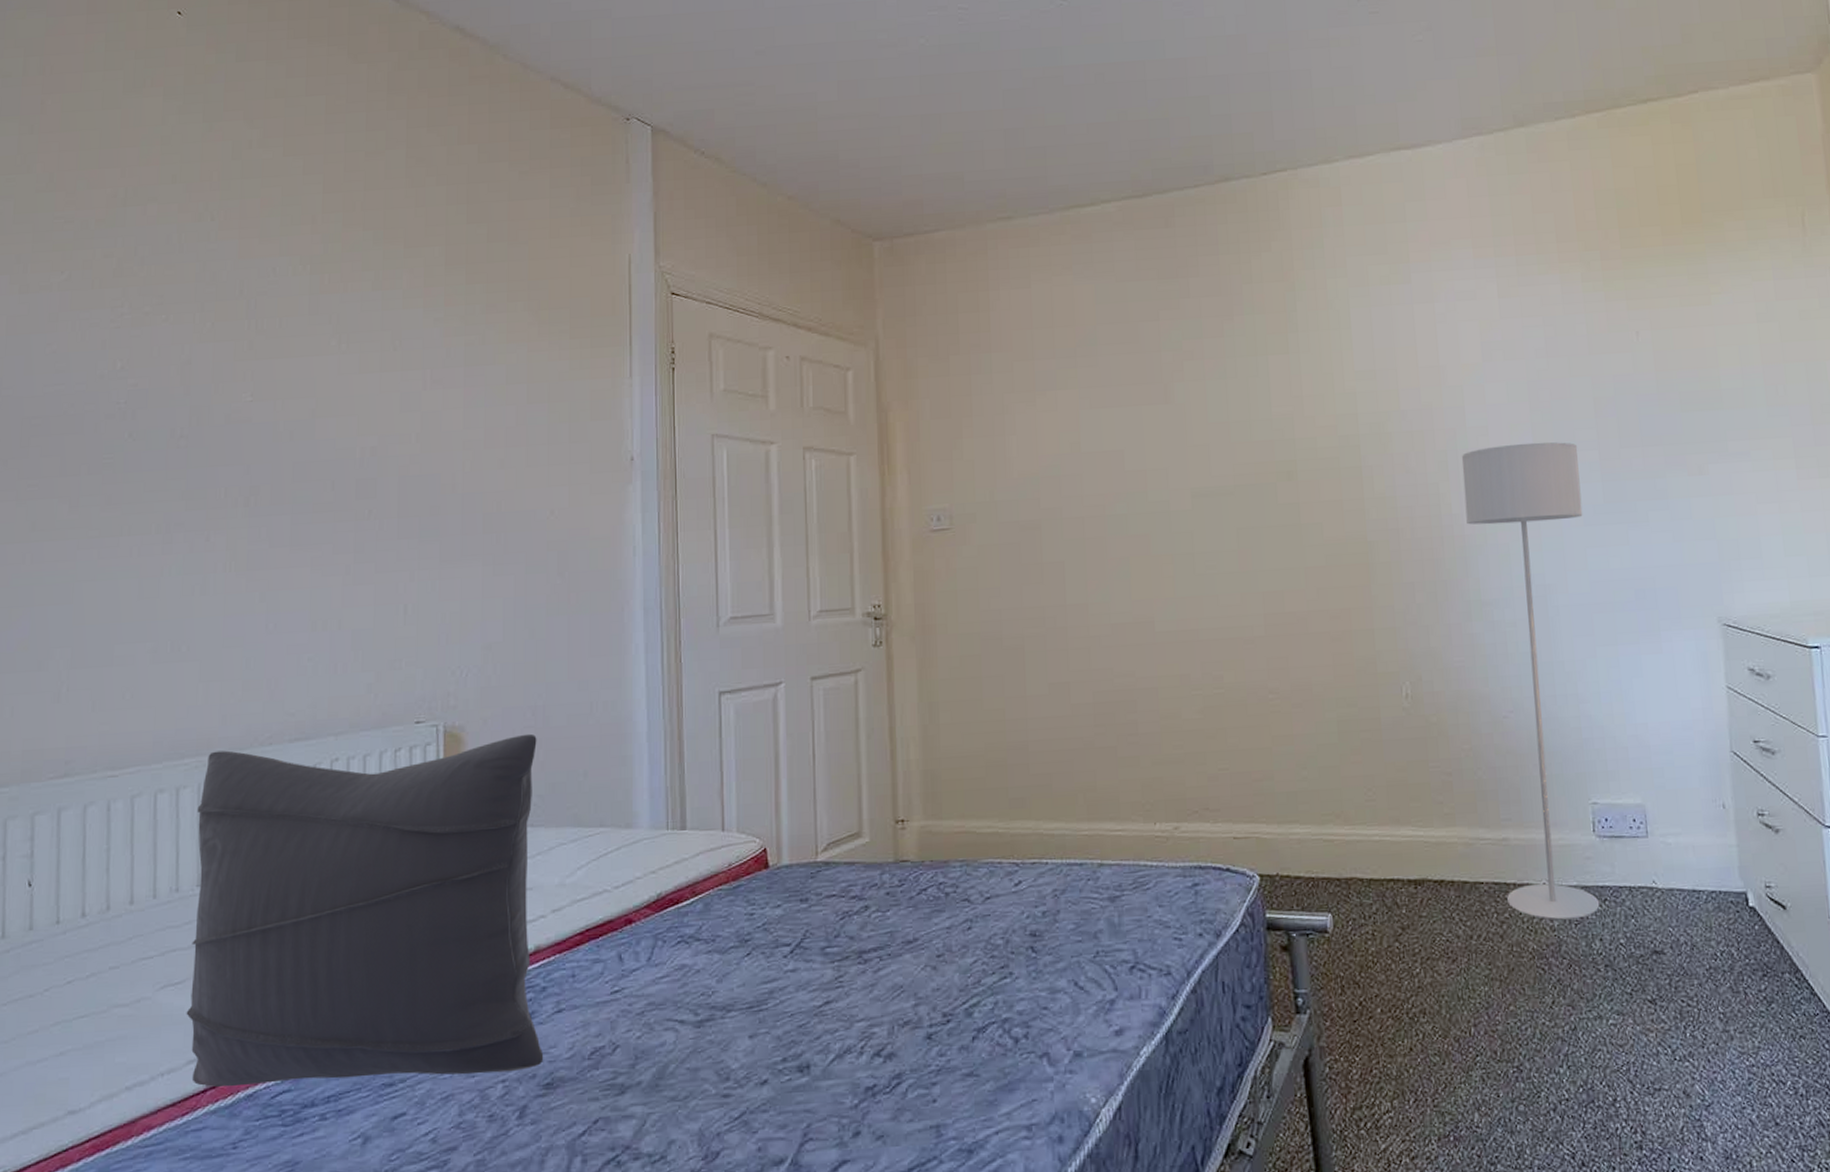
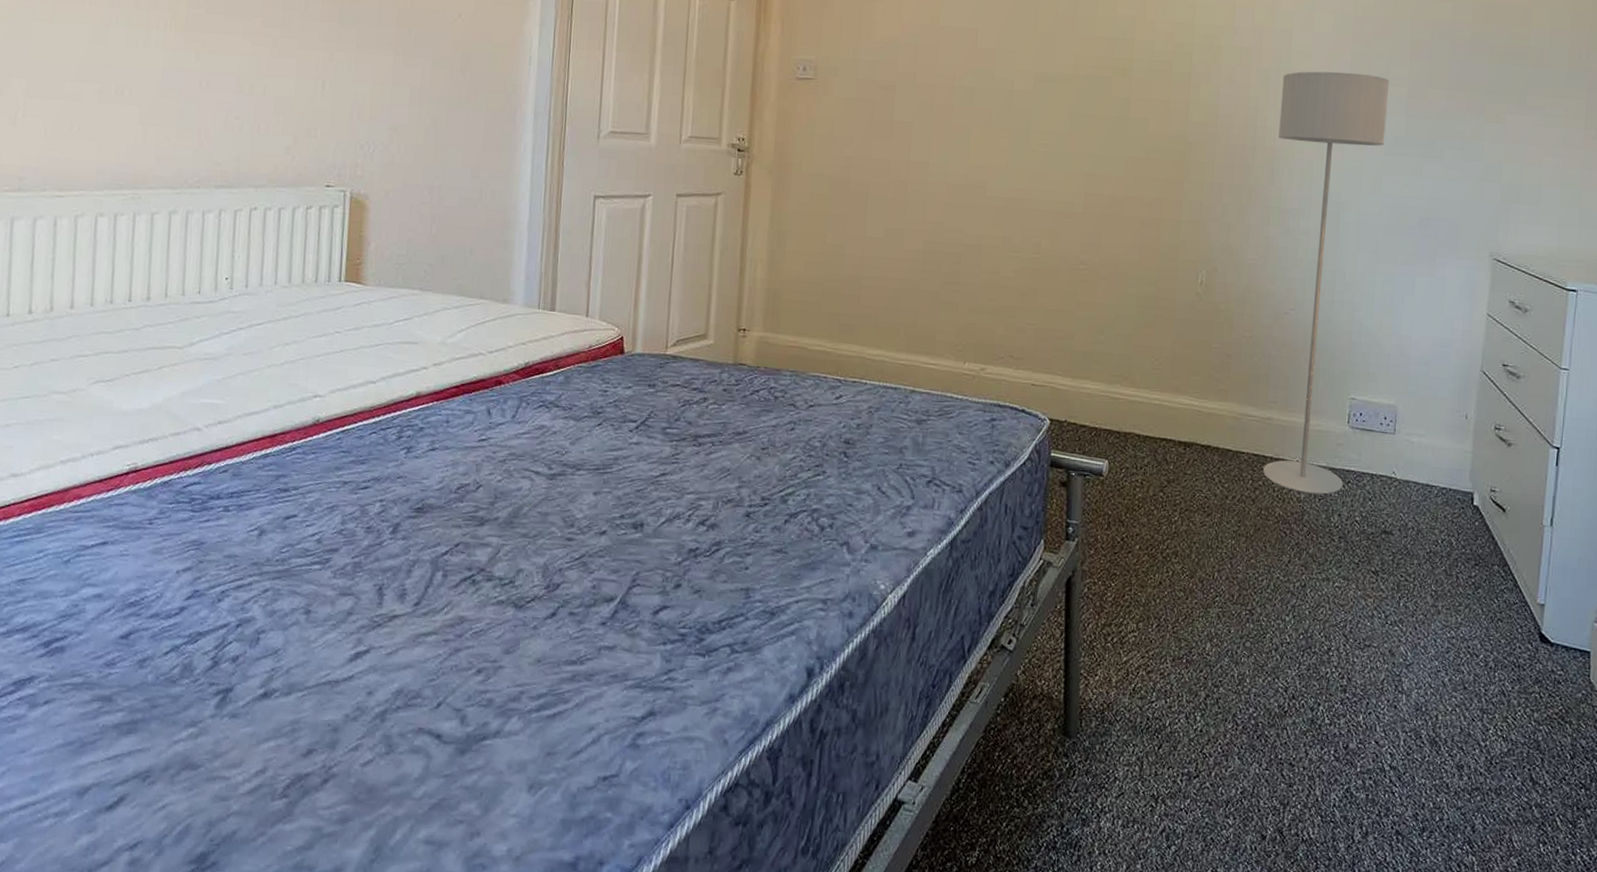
pillow: present [186,733,544,1088] -> none [114,187,431,494]

